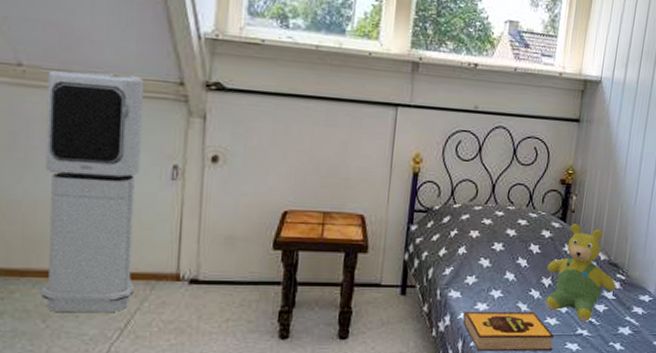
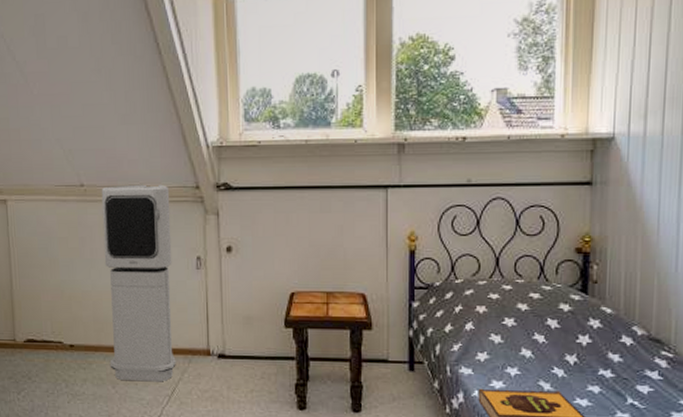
teddy bear: present [545,224,616,322] -> none [571,296,662,404]

